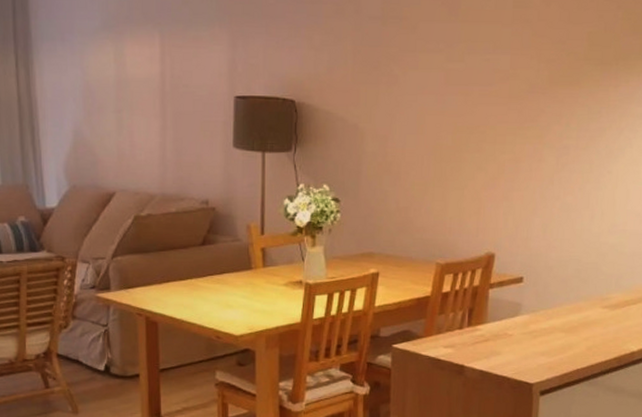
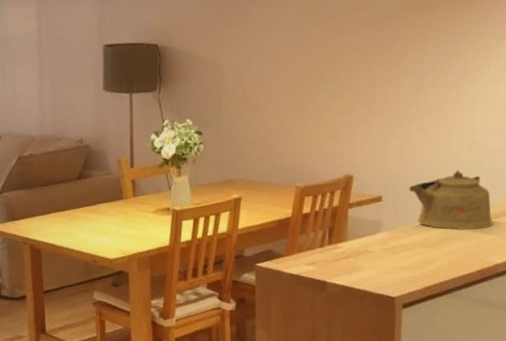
kettle: none [550,252,630,315] -> present [409,170,493,230]

